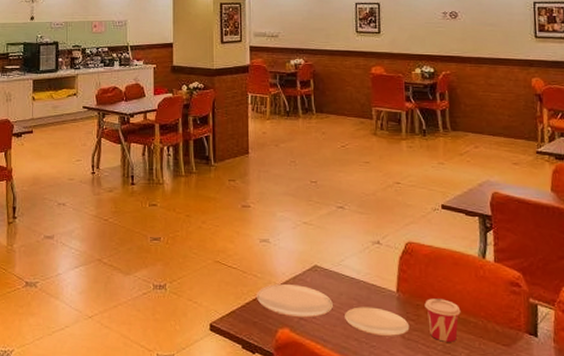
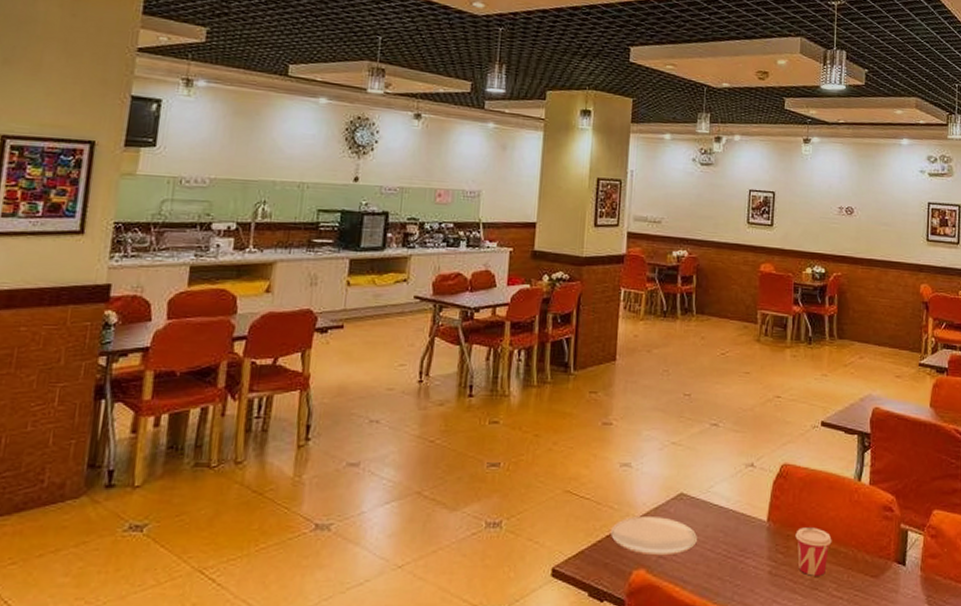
plate: present [345,307,410,337] -> none [709,540,778,574]

